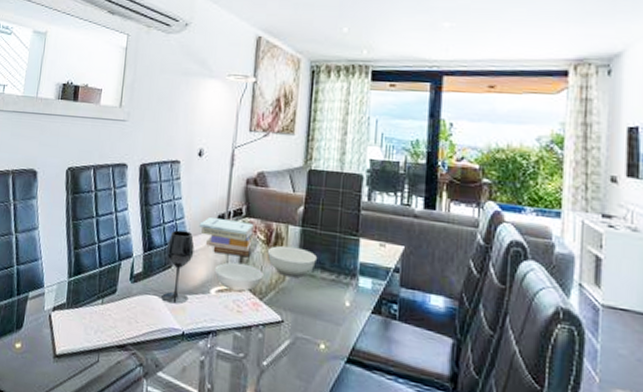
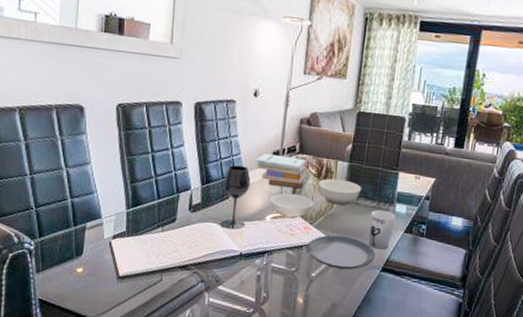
plate: none [256,313,338,359] -> present [306,235,376,270]
cup: none [329,283,360,335] -> present [369,209,396,250]

